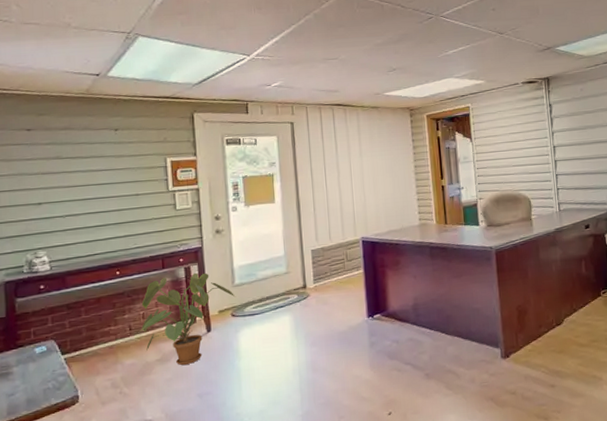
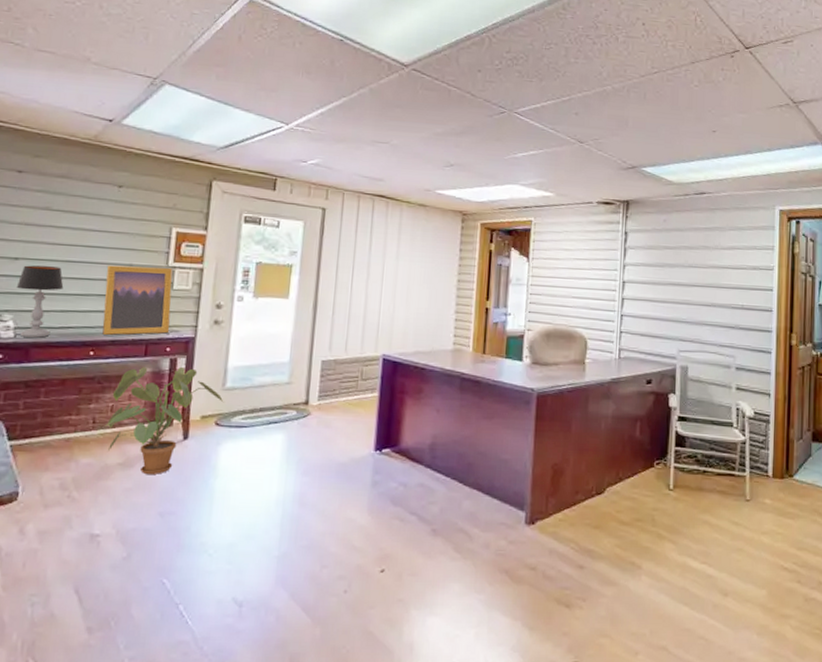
table lamp: none [45,205,84,269] -> present [17,265,64,339]
picture frame: none [117,192,180,257] -> present [102,265,173,336]

